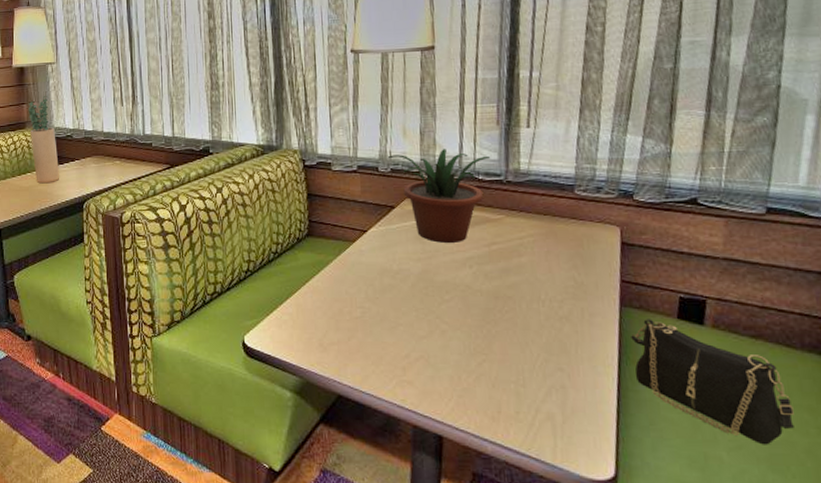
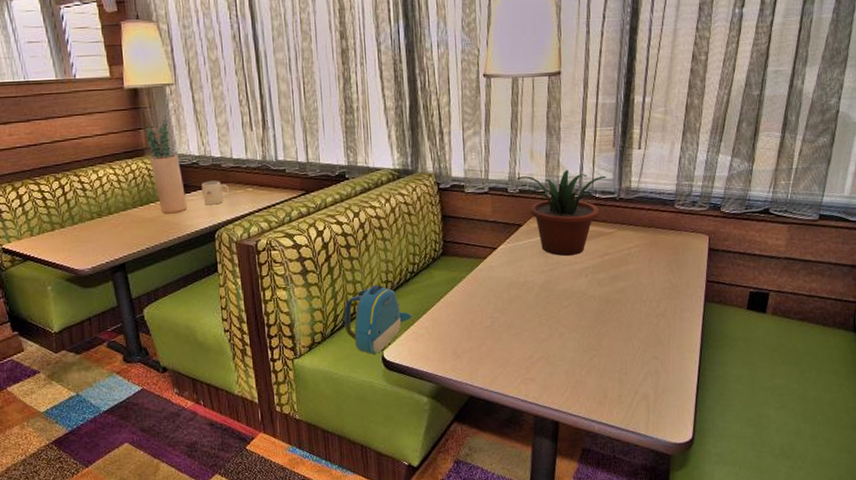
mug: none [73,152,99,176] -> present [201,180,230,205]
backpack: none [204,263,276,338] -> present [344,284,413,354]
handbag: present [631,319,794,445] -> none [711,311,823,403]

